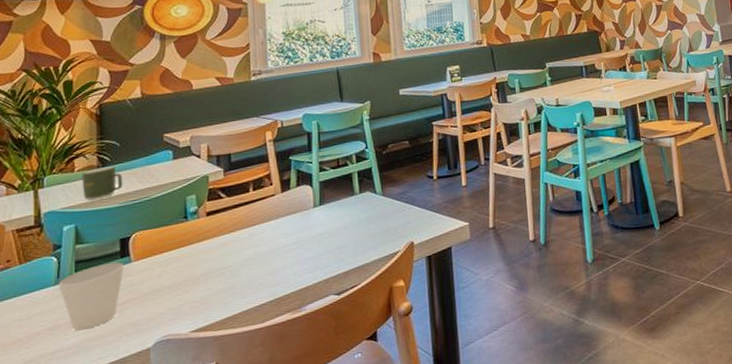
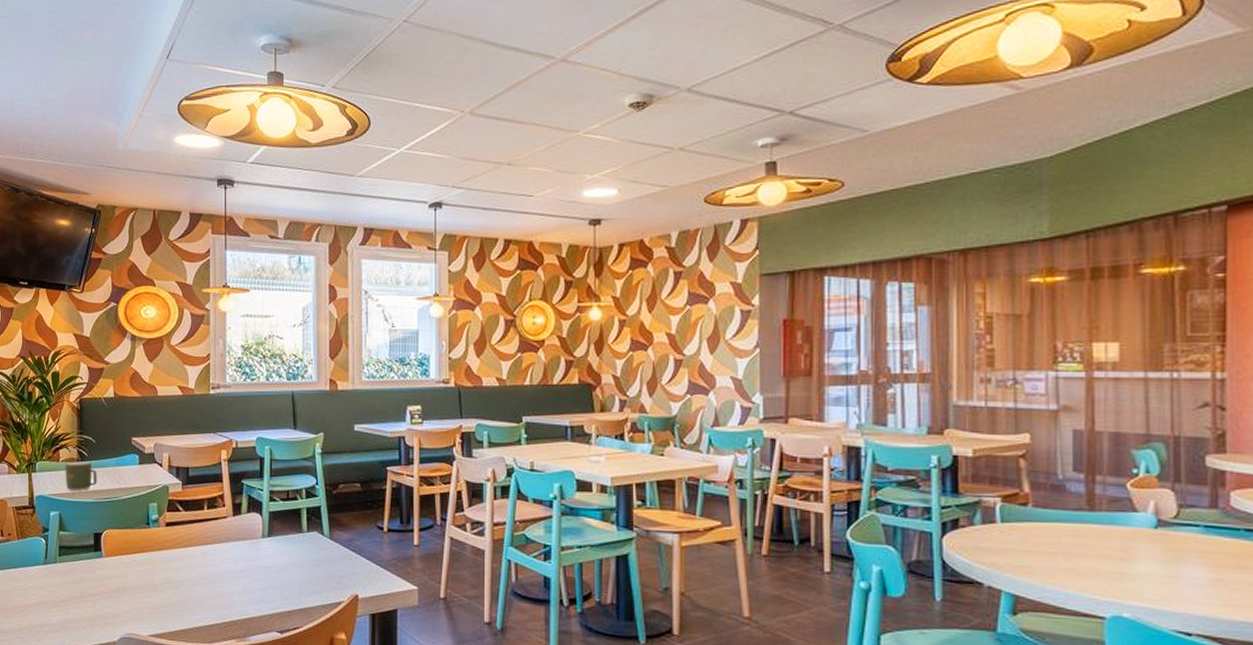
cup: present [59,262,124,331] -> none [46,554,96,611]

